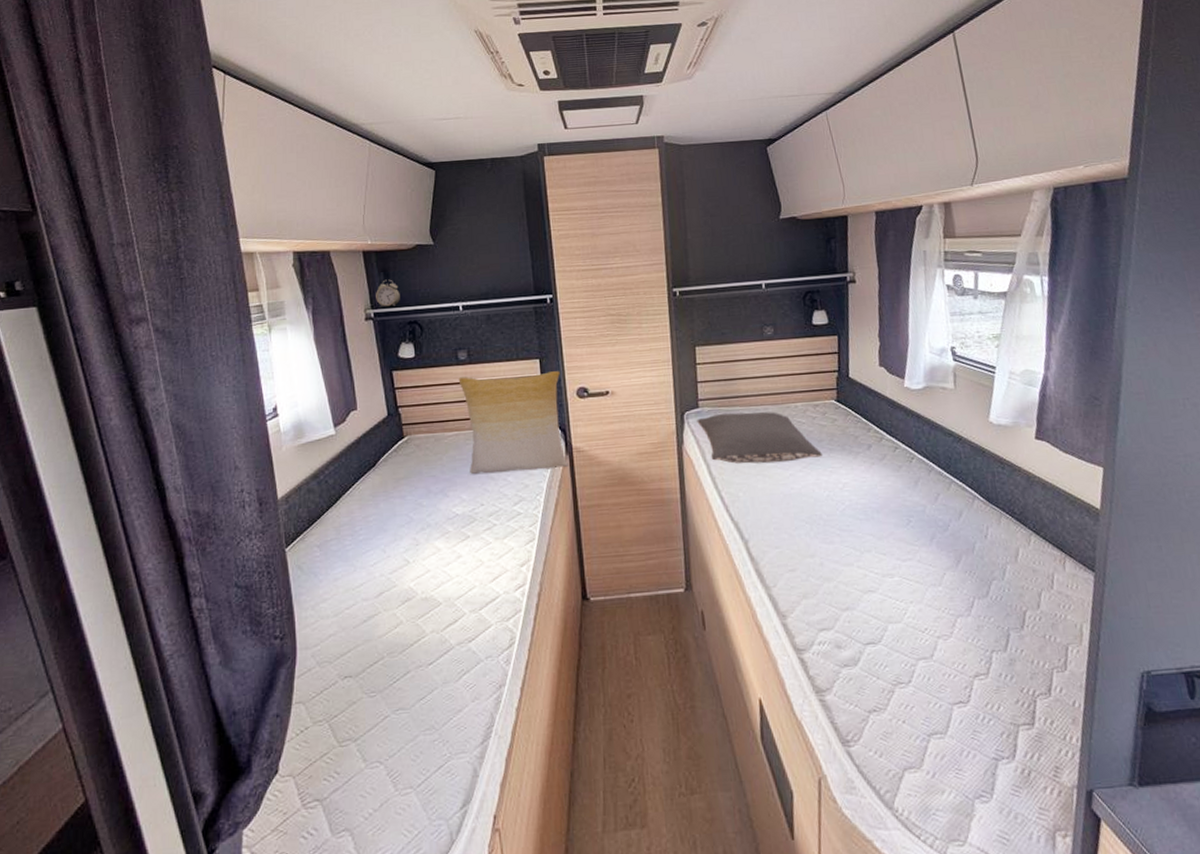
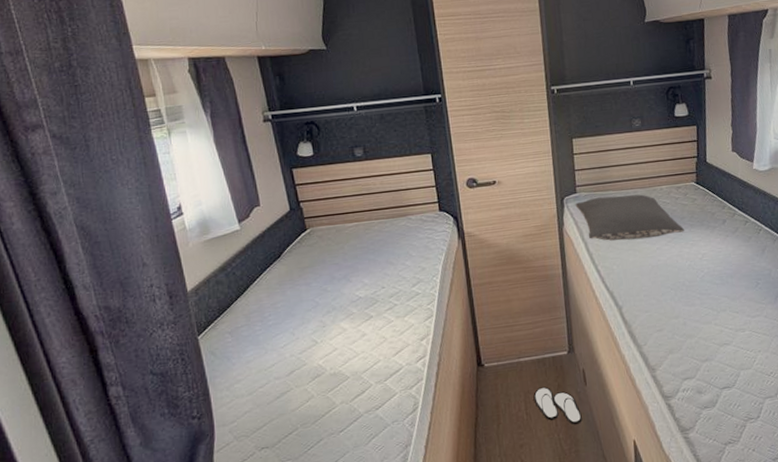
alarm clock: present [376,279,400,307] -> none [272,83,297,110]
pillow: present [458,371,568,475] -> none [356,164,461,261]
slippers: none [644,628,700,675] -> present [533,386,582,424]

